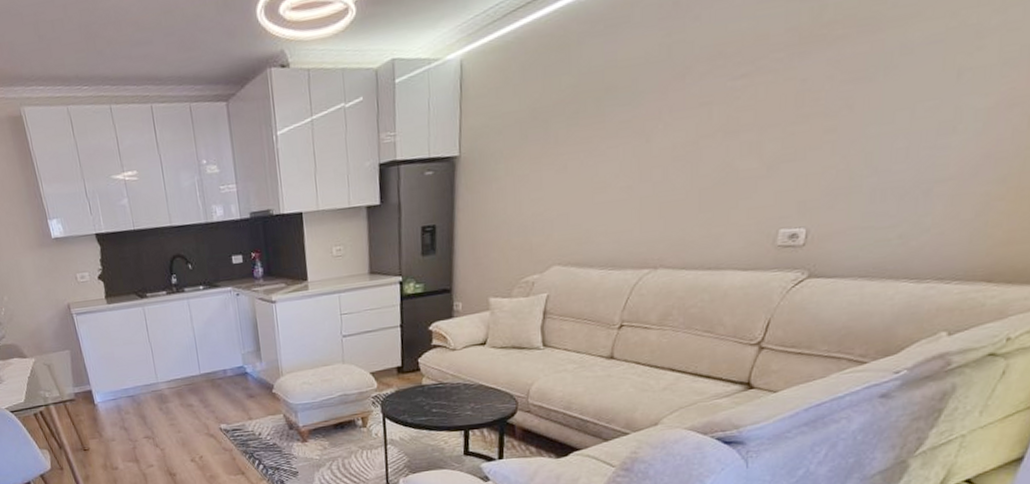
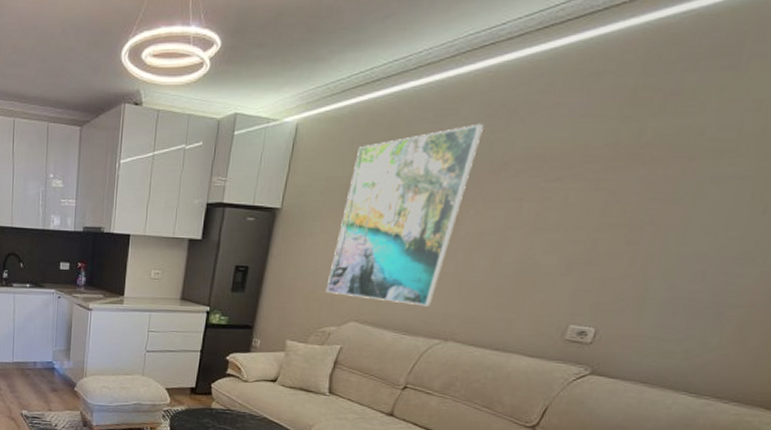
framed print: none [521,27,658,240] -> present [325,123,484,307]

